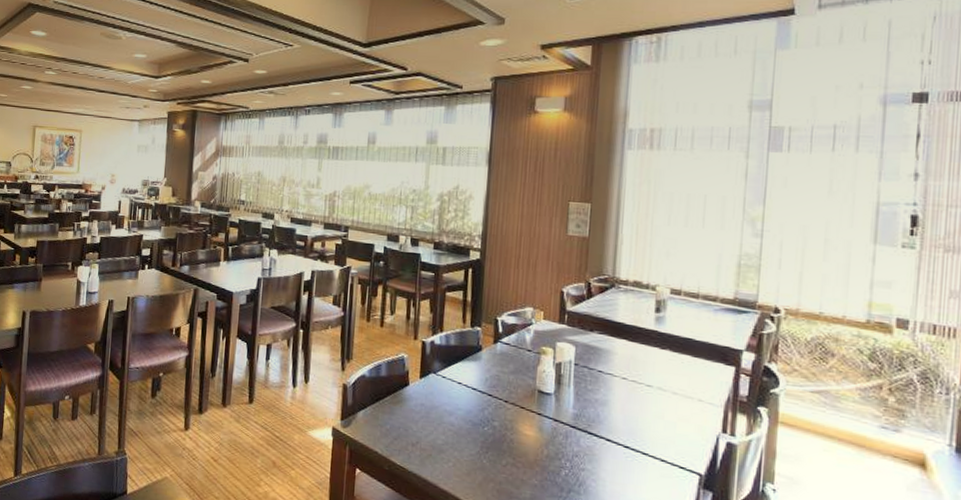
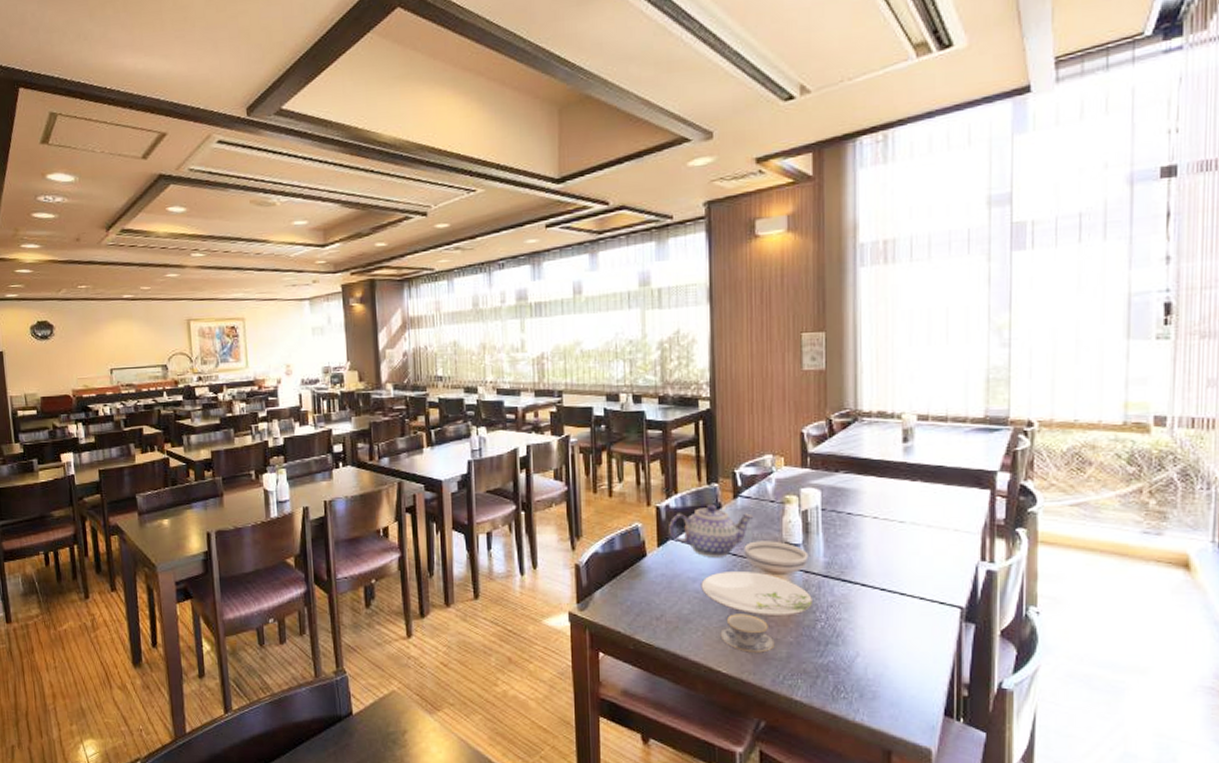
teapot: none [431,345,511,396] -> present [669,503,754,557]
plate: none [456,409,559,460] -> present [701,572,812,617]
teacup: none [470,450,520,491] -> present [720,614,775,654]
bowl: none [499,385,559,421] -> present [744,541,809,576]

